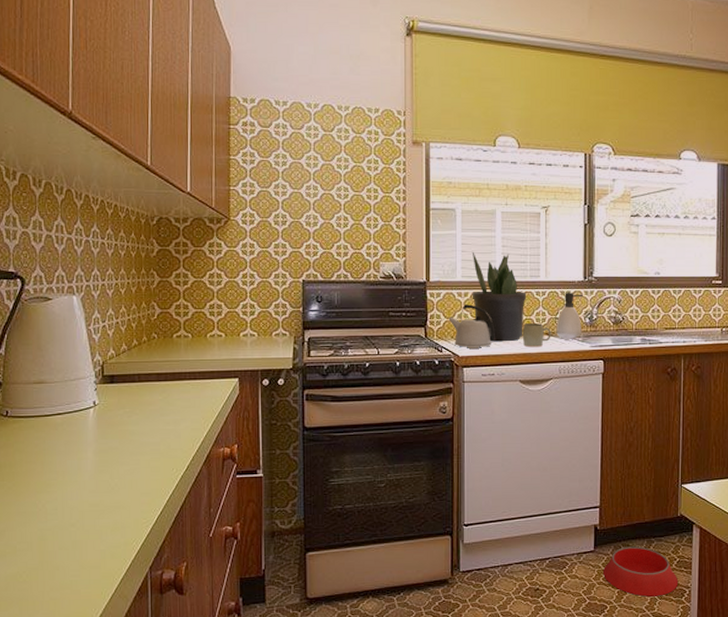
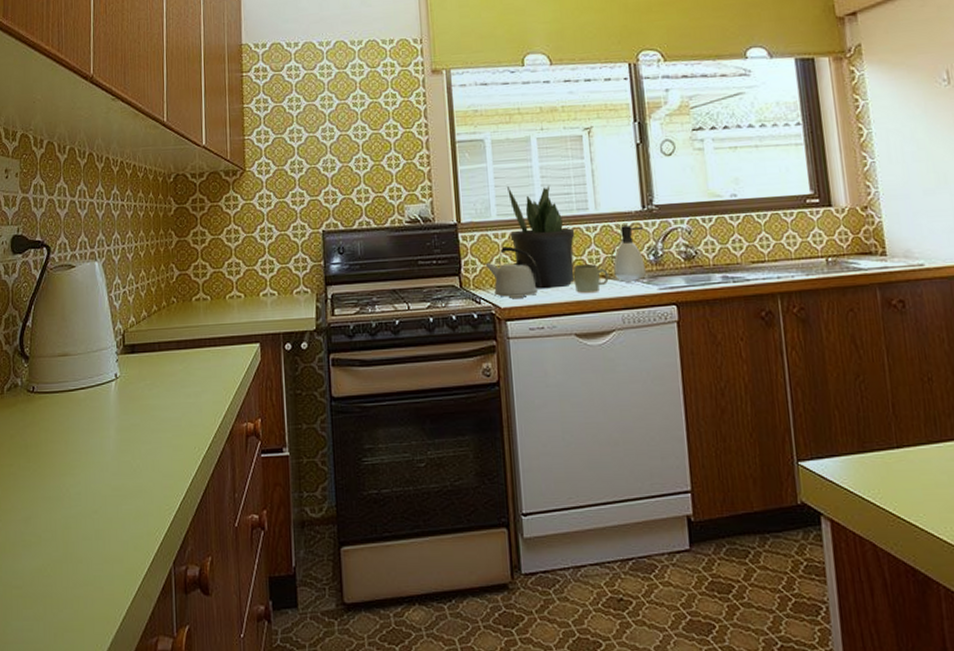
pet bowl: present [603,546,679,597] -> none [705,545,810,614]

